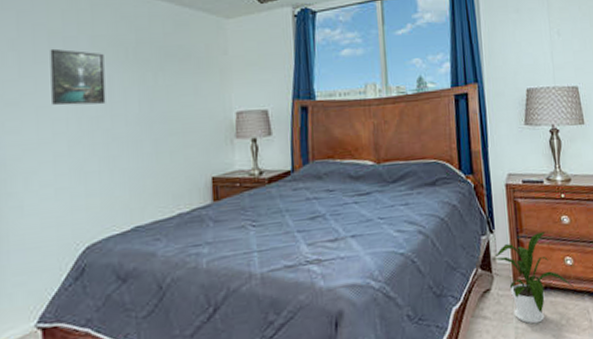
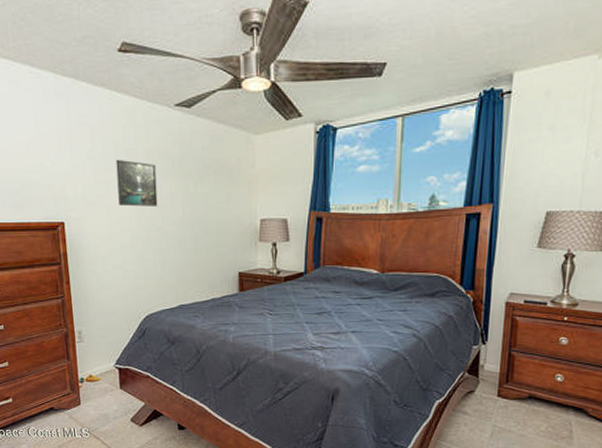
house plant: present [492,232,575,324] -> none [480,349,561,425]

